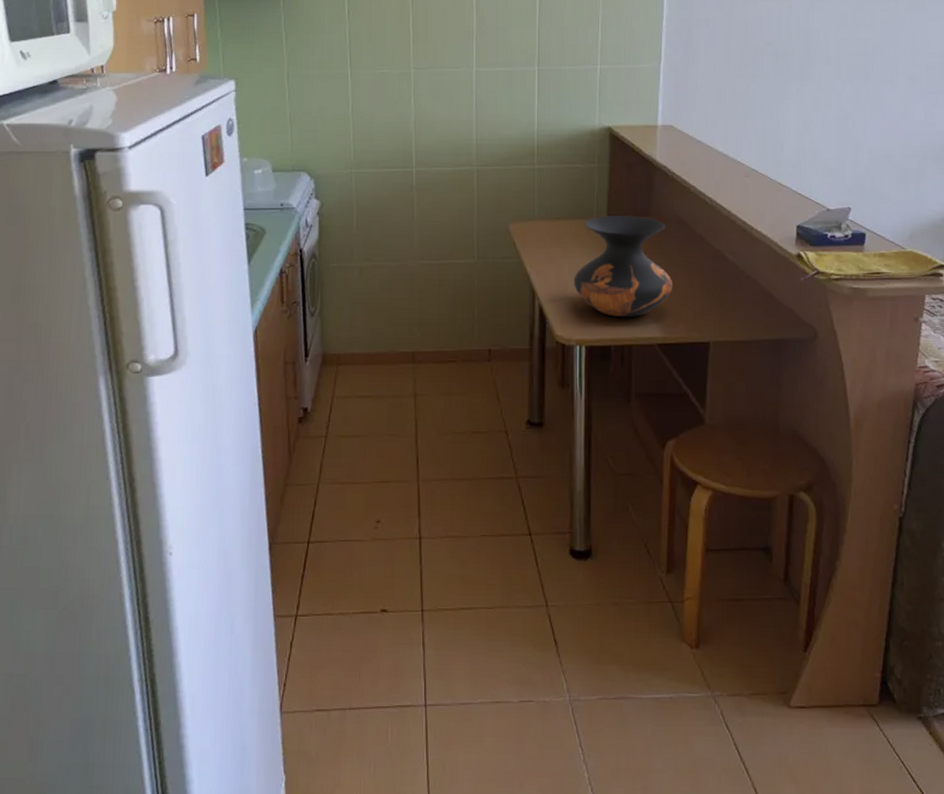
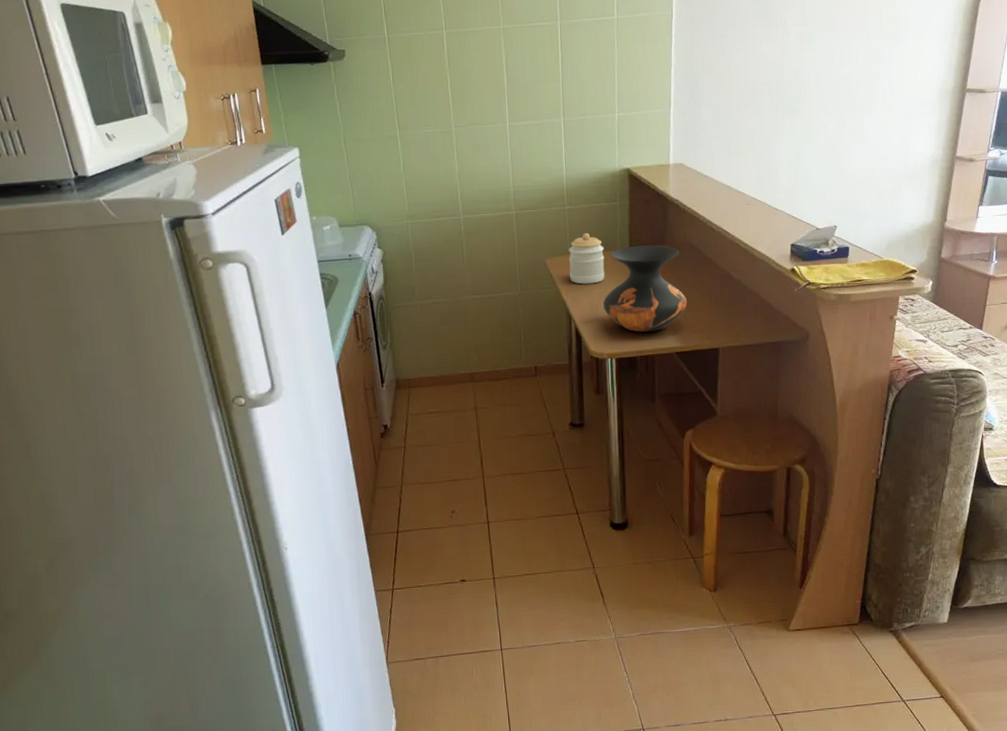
jar: none [536,197,578,256] -> present [568,233,605,284]

